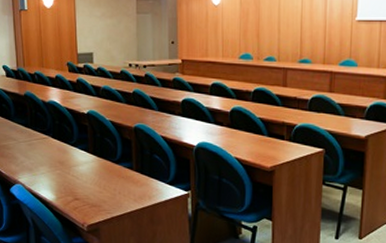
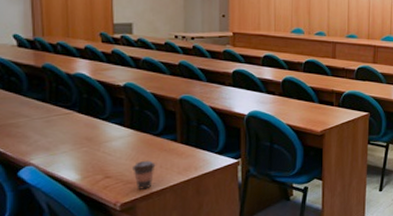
coffee cup: none [96,186,115,213] -> present [133,160,156,189]

